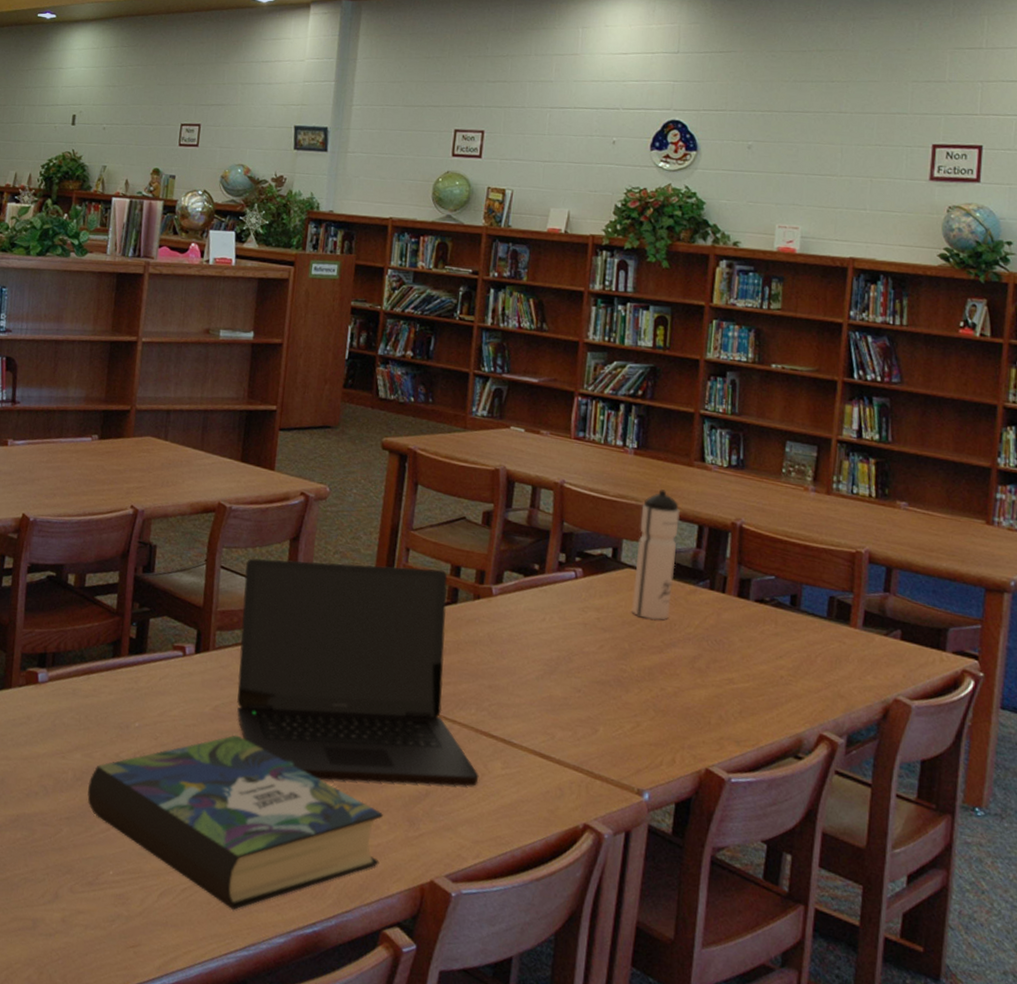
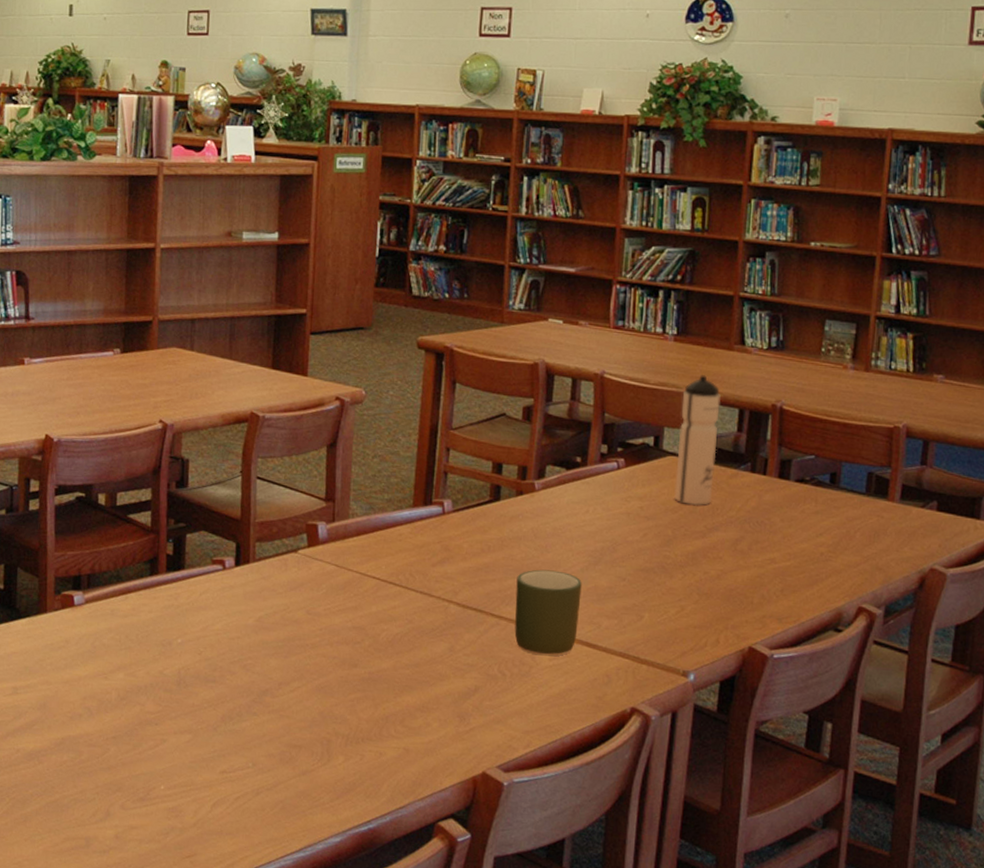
book: present [87,735,383,910] -> none [133,644,433,814]
laptop: present [237,558,479,787] -> none [280,466,527,683]
mug: none [467,675,537,765] -> present [514,569,582,657]

